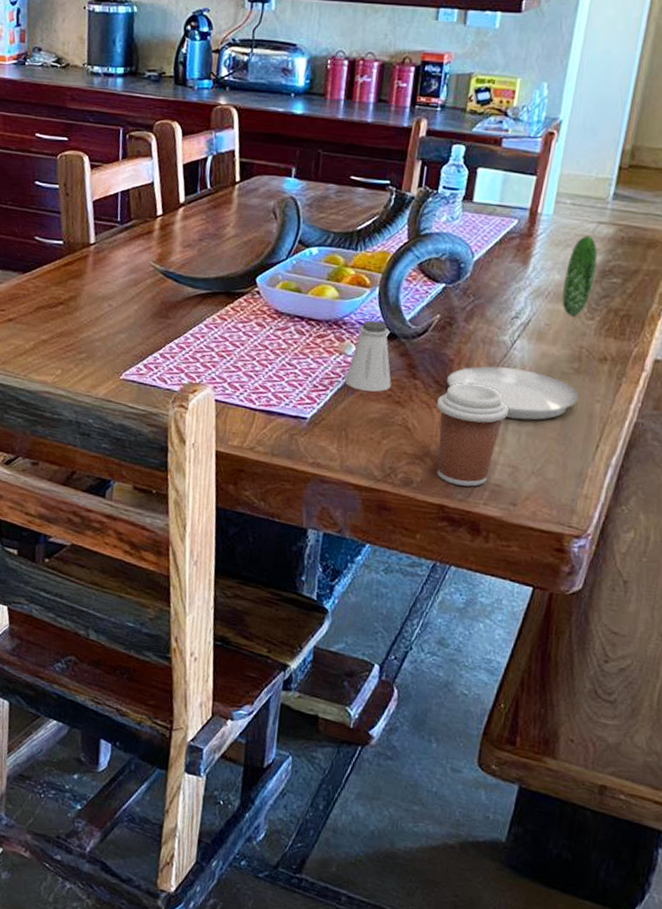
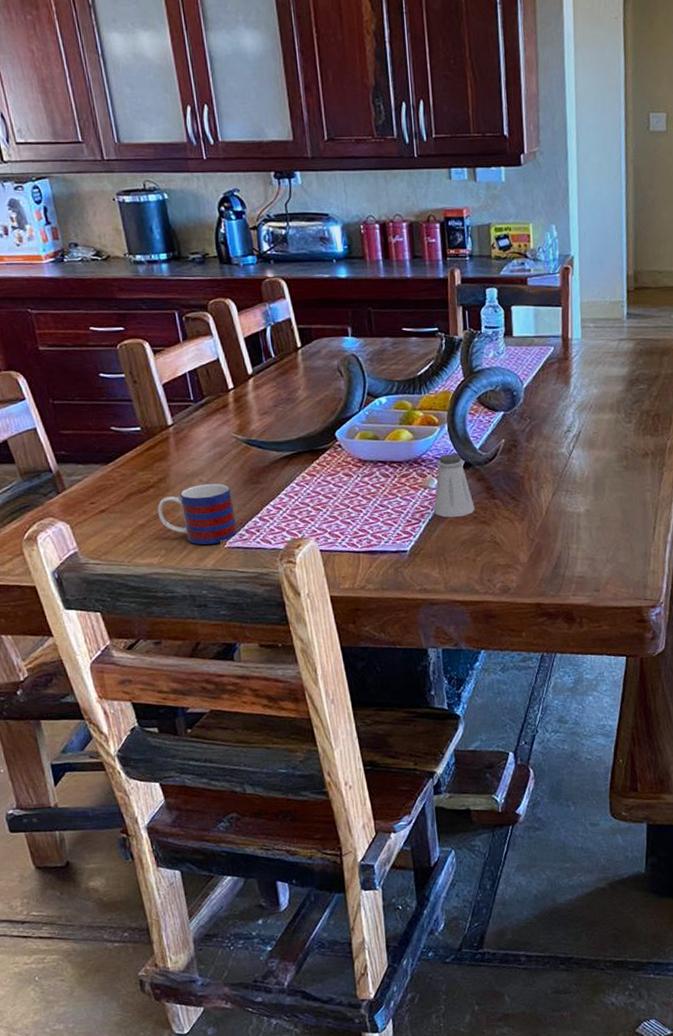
mug: none [61,309,138,374] -> present [157,483,238,545]
coffee cup: present [436,383,509,487] -> none [517,493,578,584]
plate: present [447,235,598,420] -> none [521,352,632,518]

